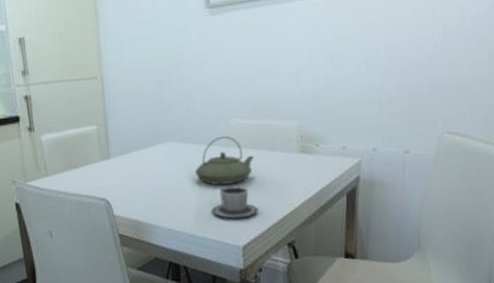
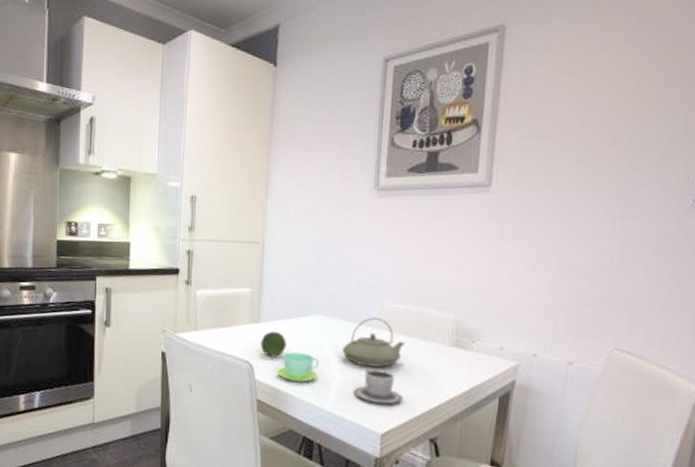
fruit: none [114,164,140,191] -> present [260,331,286,357]
cup: none [134,181,175,211] -> present [277,352,320,383]

